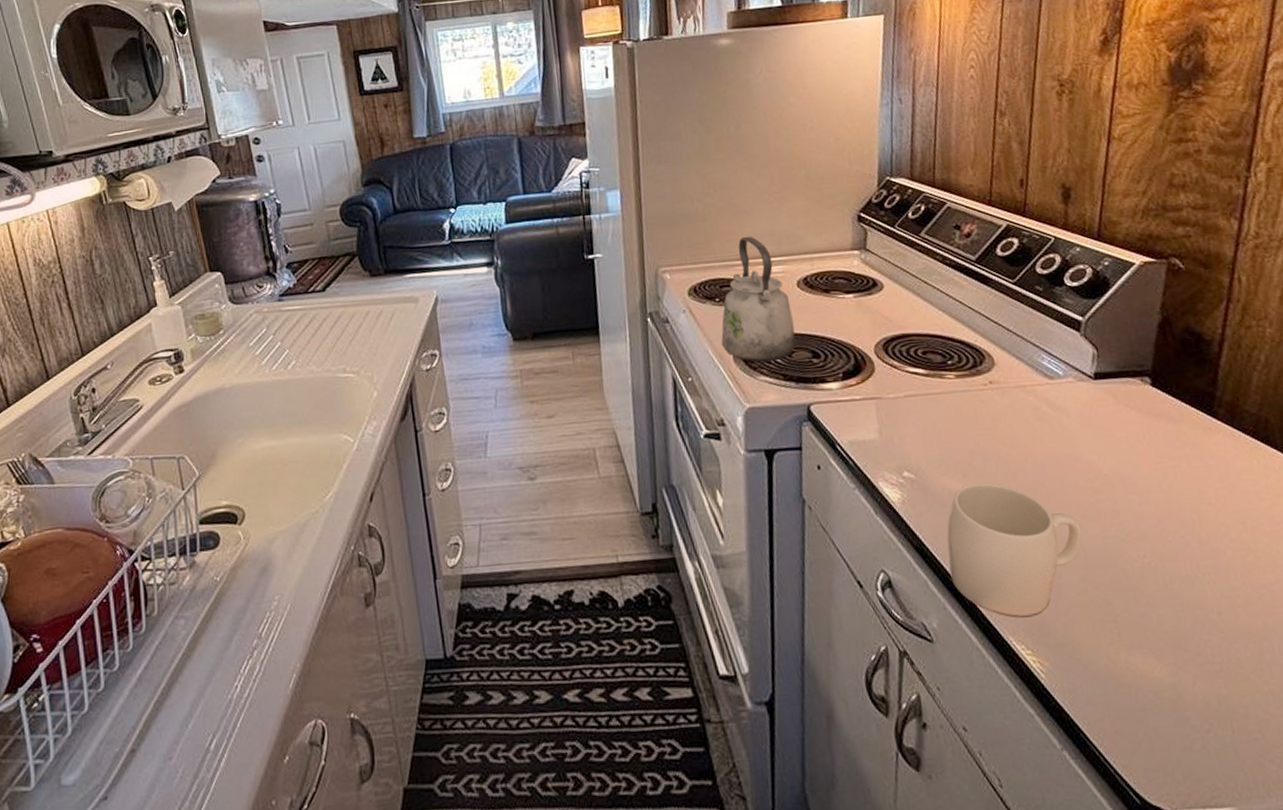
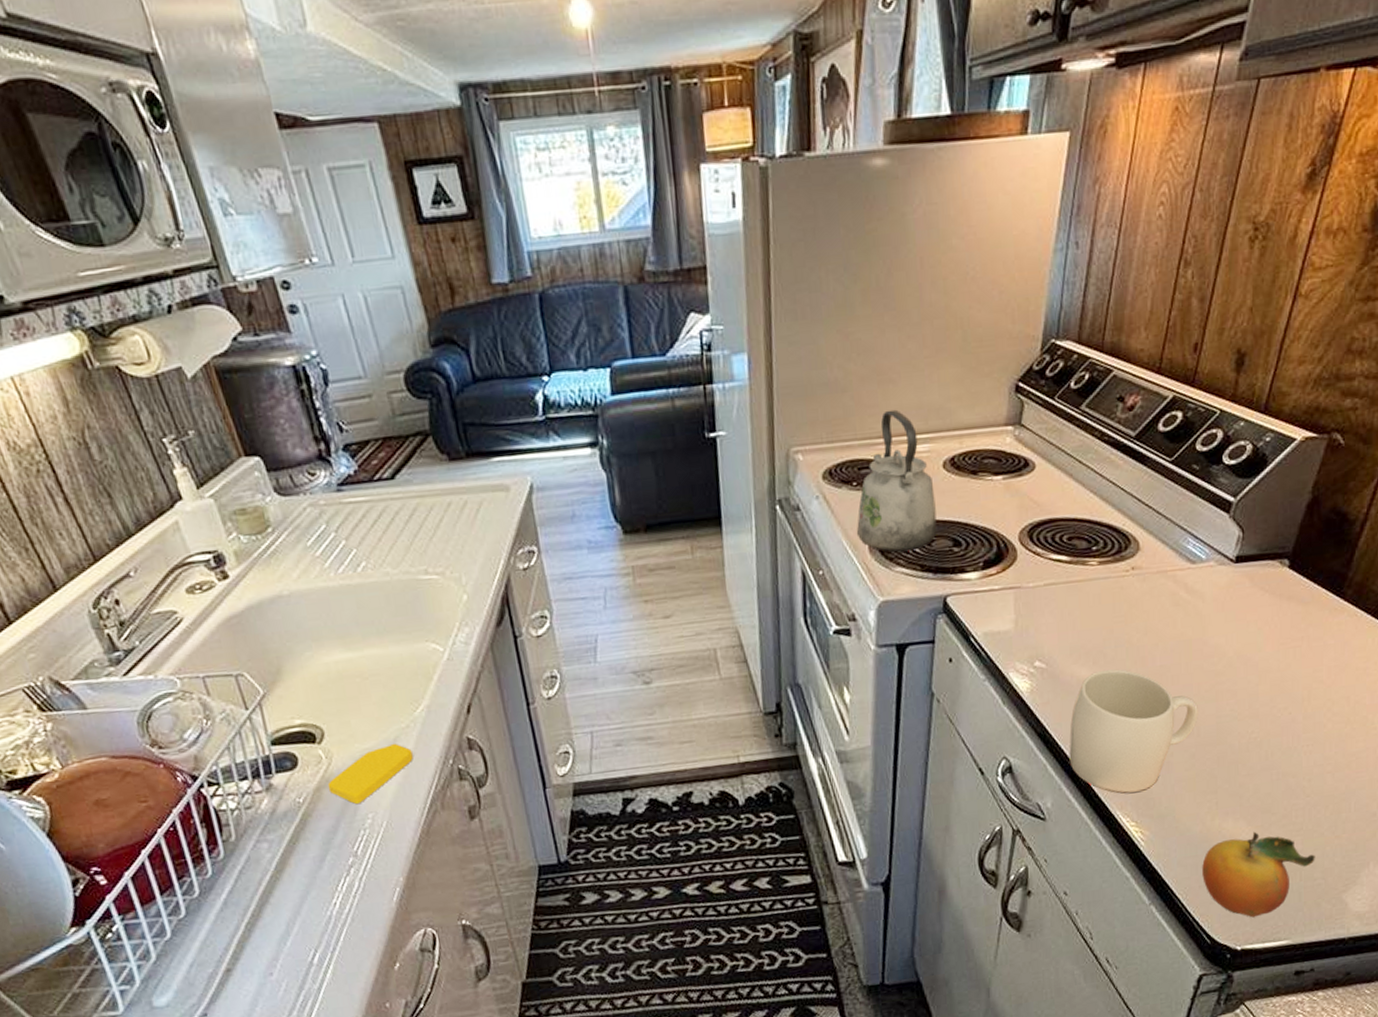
sponge: none [242,527,319,586] -> present [327,743,413,805]
fruit: none [1114,669,1246,775] -> present [1202,831,1315,918]

